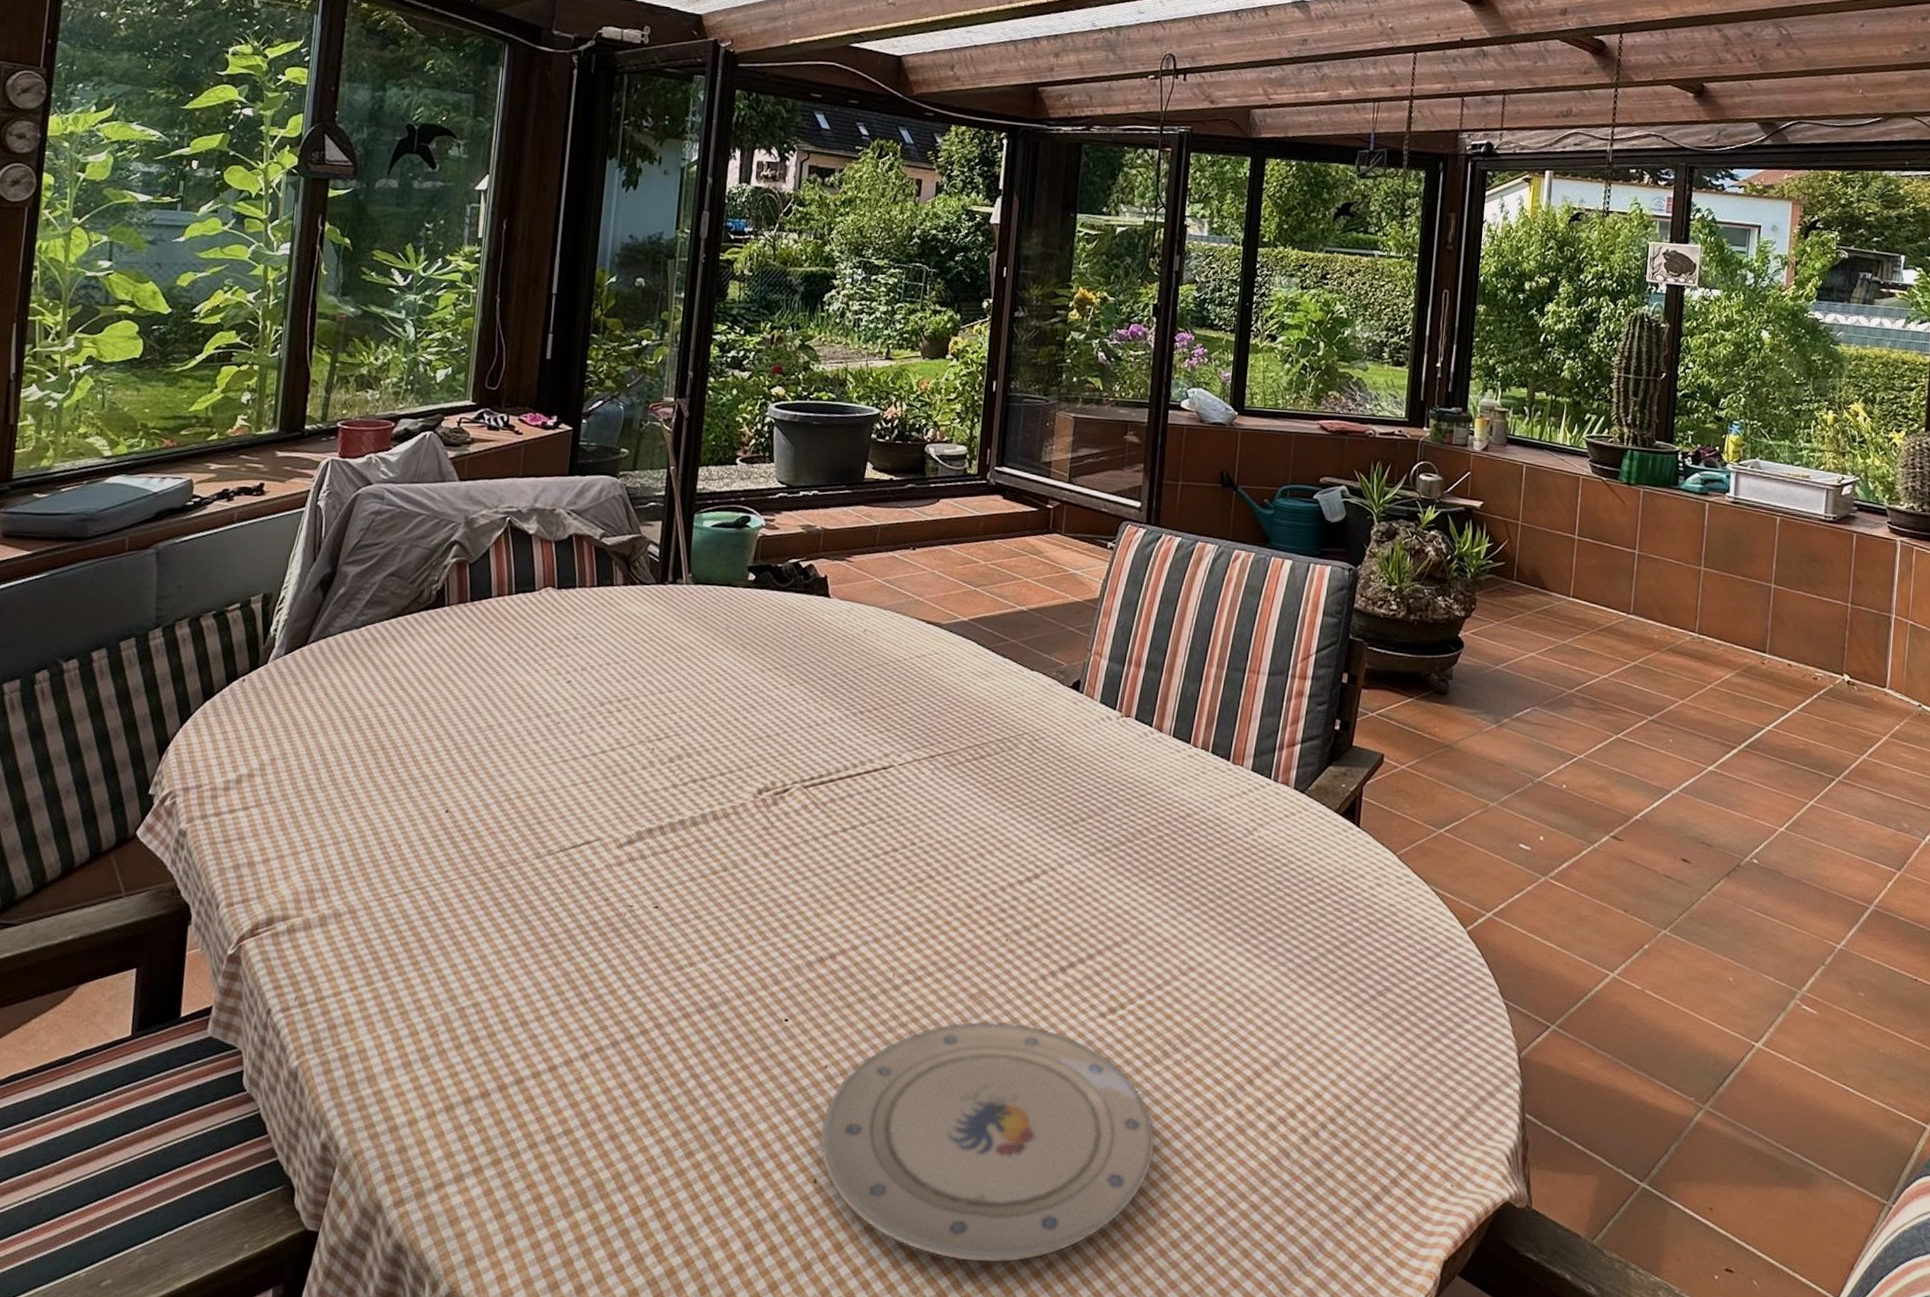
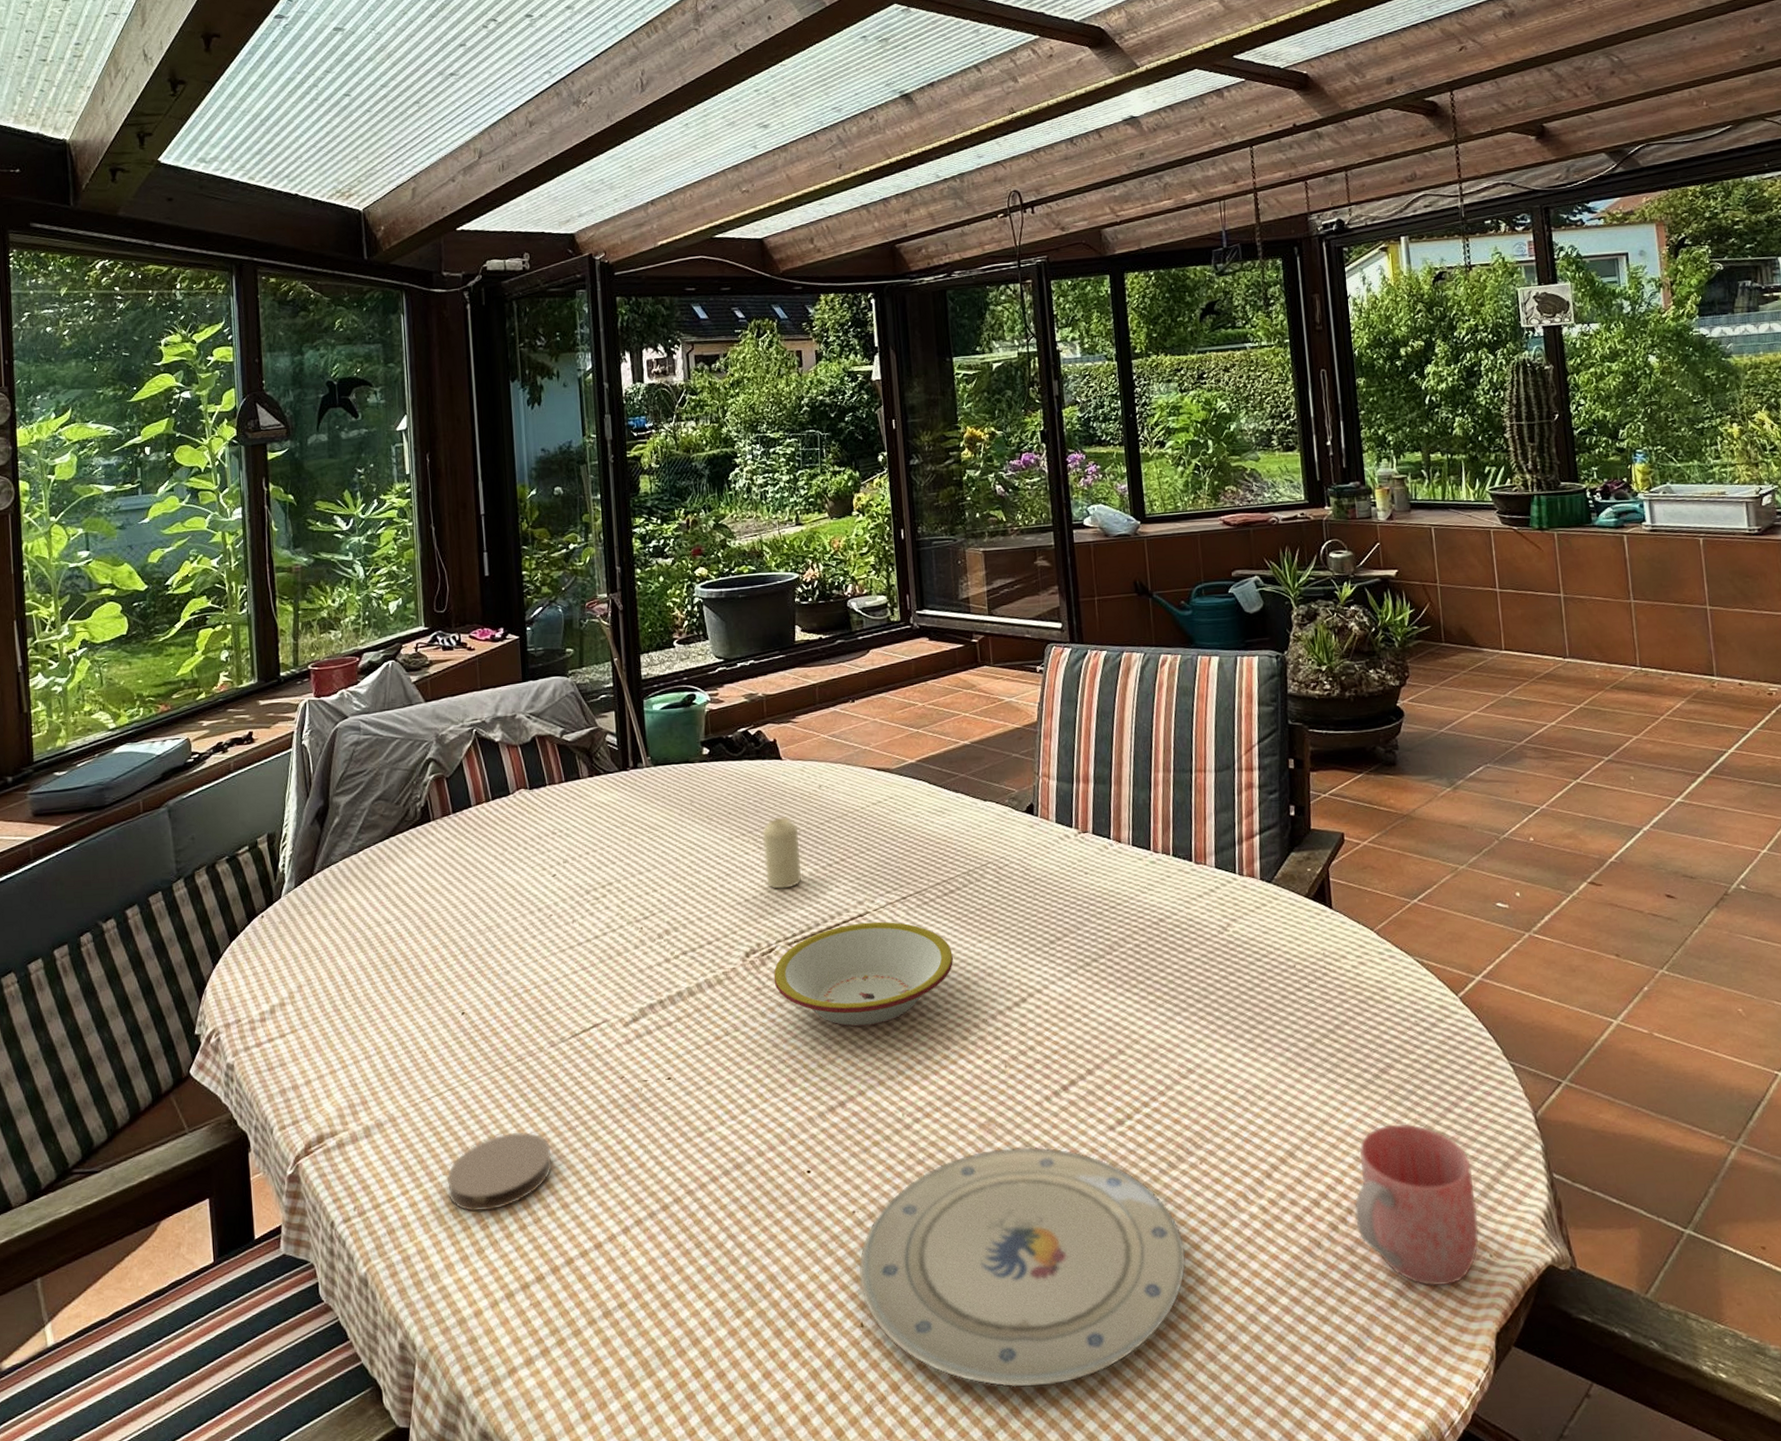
coaster: none [399,941,518,1019] -> present [447,1132,553,1211]
bowl: none [783,775,972,881] -> present [773,921,953,1027]
candle: none [793,655,835,730] -> present [762,816,802,889]
mug: none [1327,1046,1449,1210] -> present [1354,1123,1479,1287]

